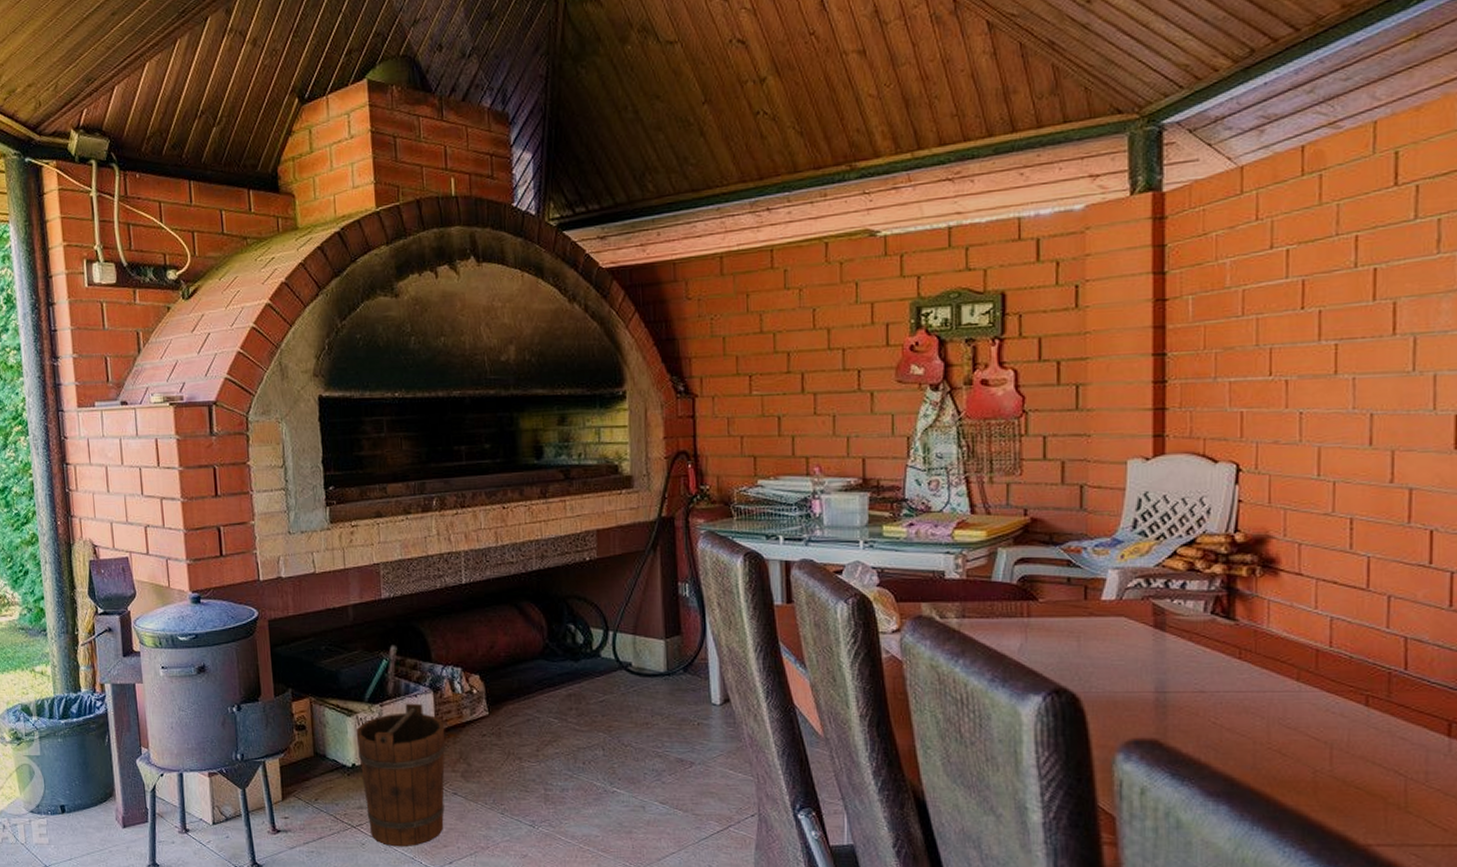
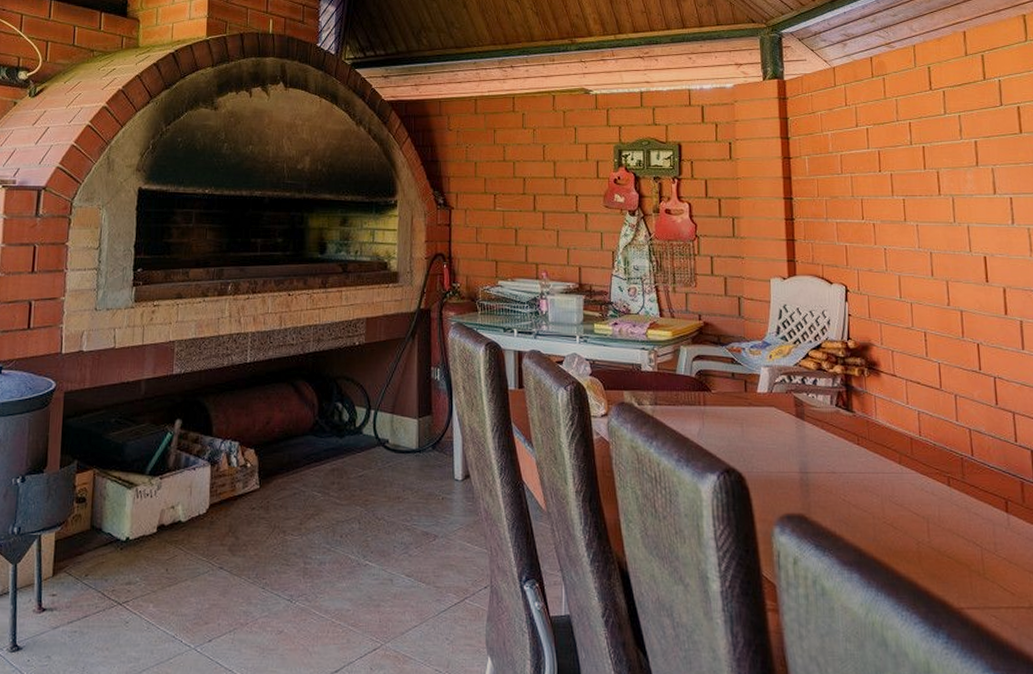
wooden bucket: present [356,703,445,846] -> none [133,476,218,624]

